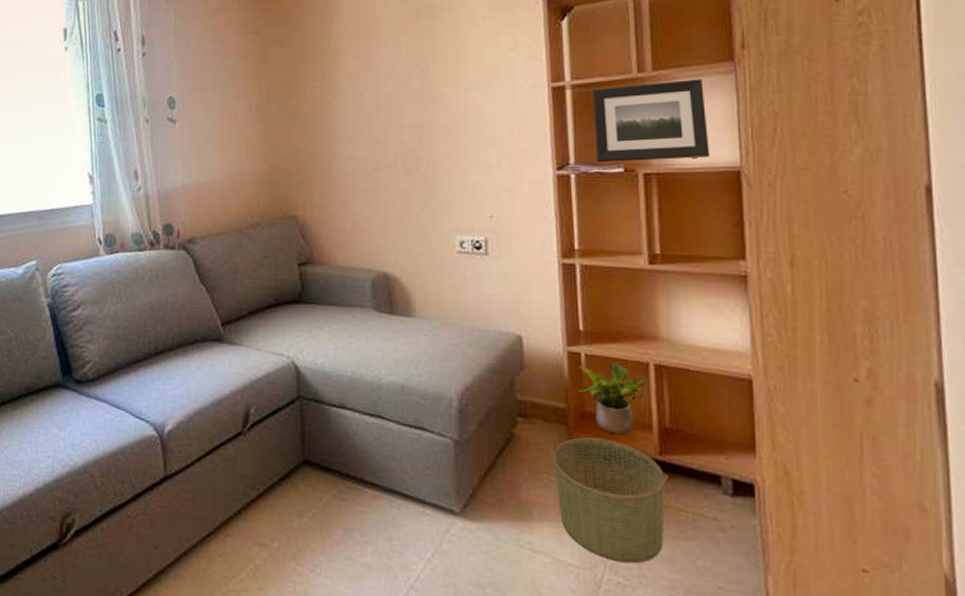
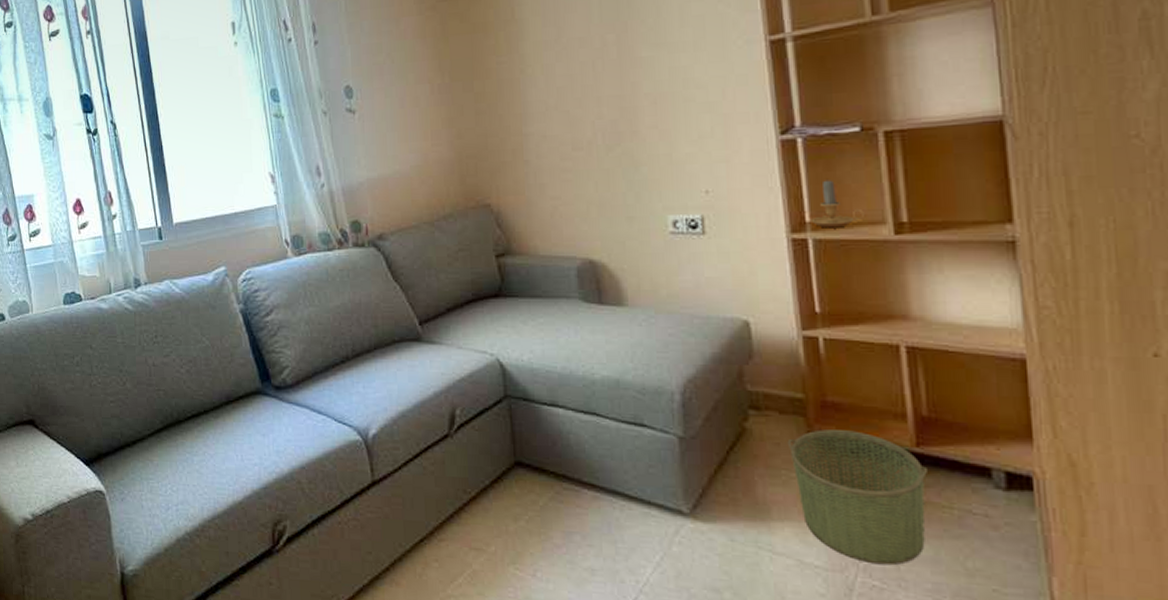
potted plant: present [578,362,646,435] -> none [816,345,898,426]
candle: none [579,213,624,256] -> present [811,180,864,229]
picture frame: present [592,79,710,163] -> none [817,16,964,123]

